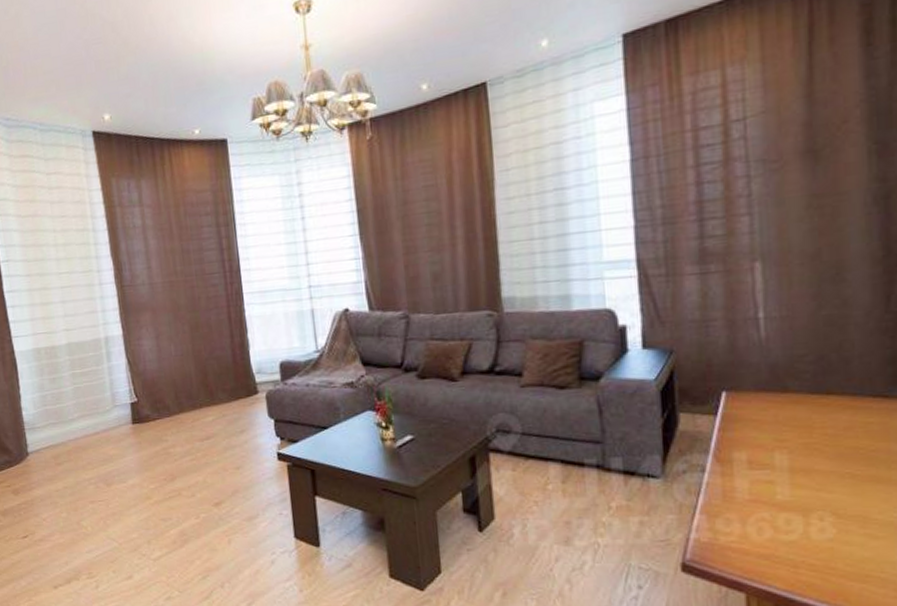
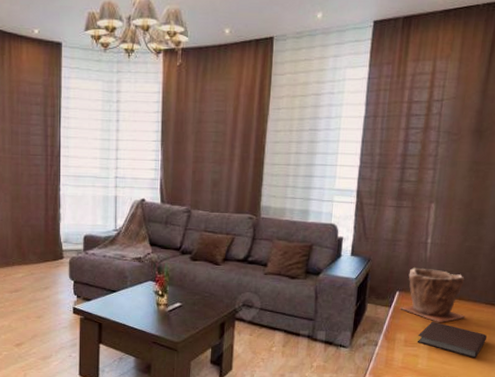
plant pot: none [730,354,843,432] -> present [399,267,466,323]
notebook: none [767,429,885,481] -> present [417,321,487,359]

